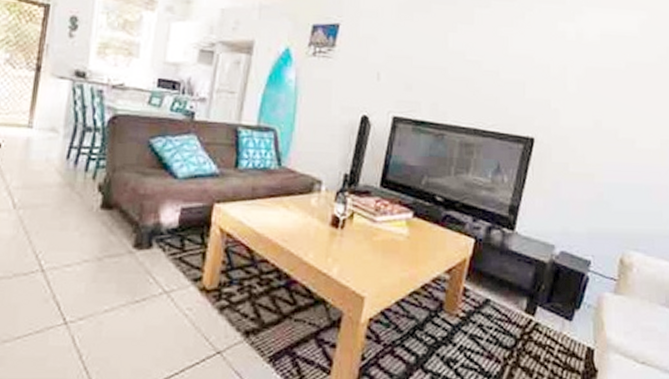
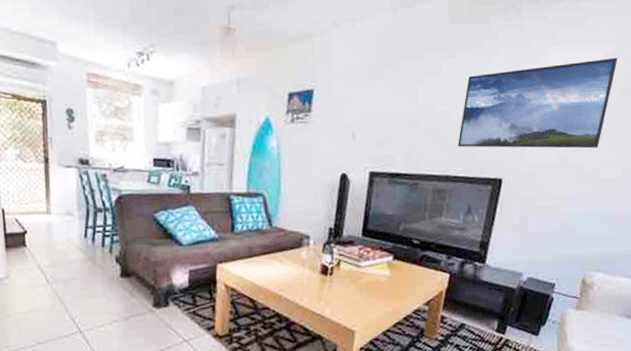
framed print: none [488,24,653,115] -> present [458,57,618,149]

